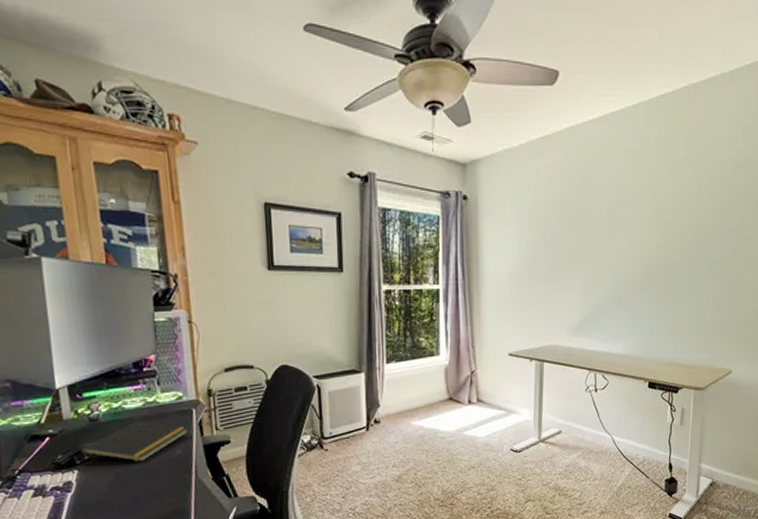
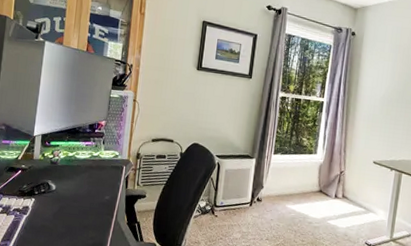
notepad: present [80,420,189,463] -> none [39,168,118,200]

